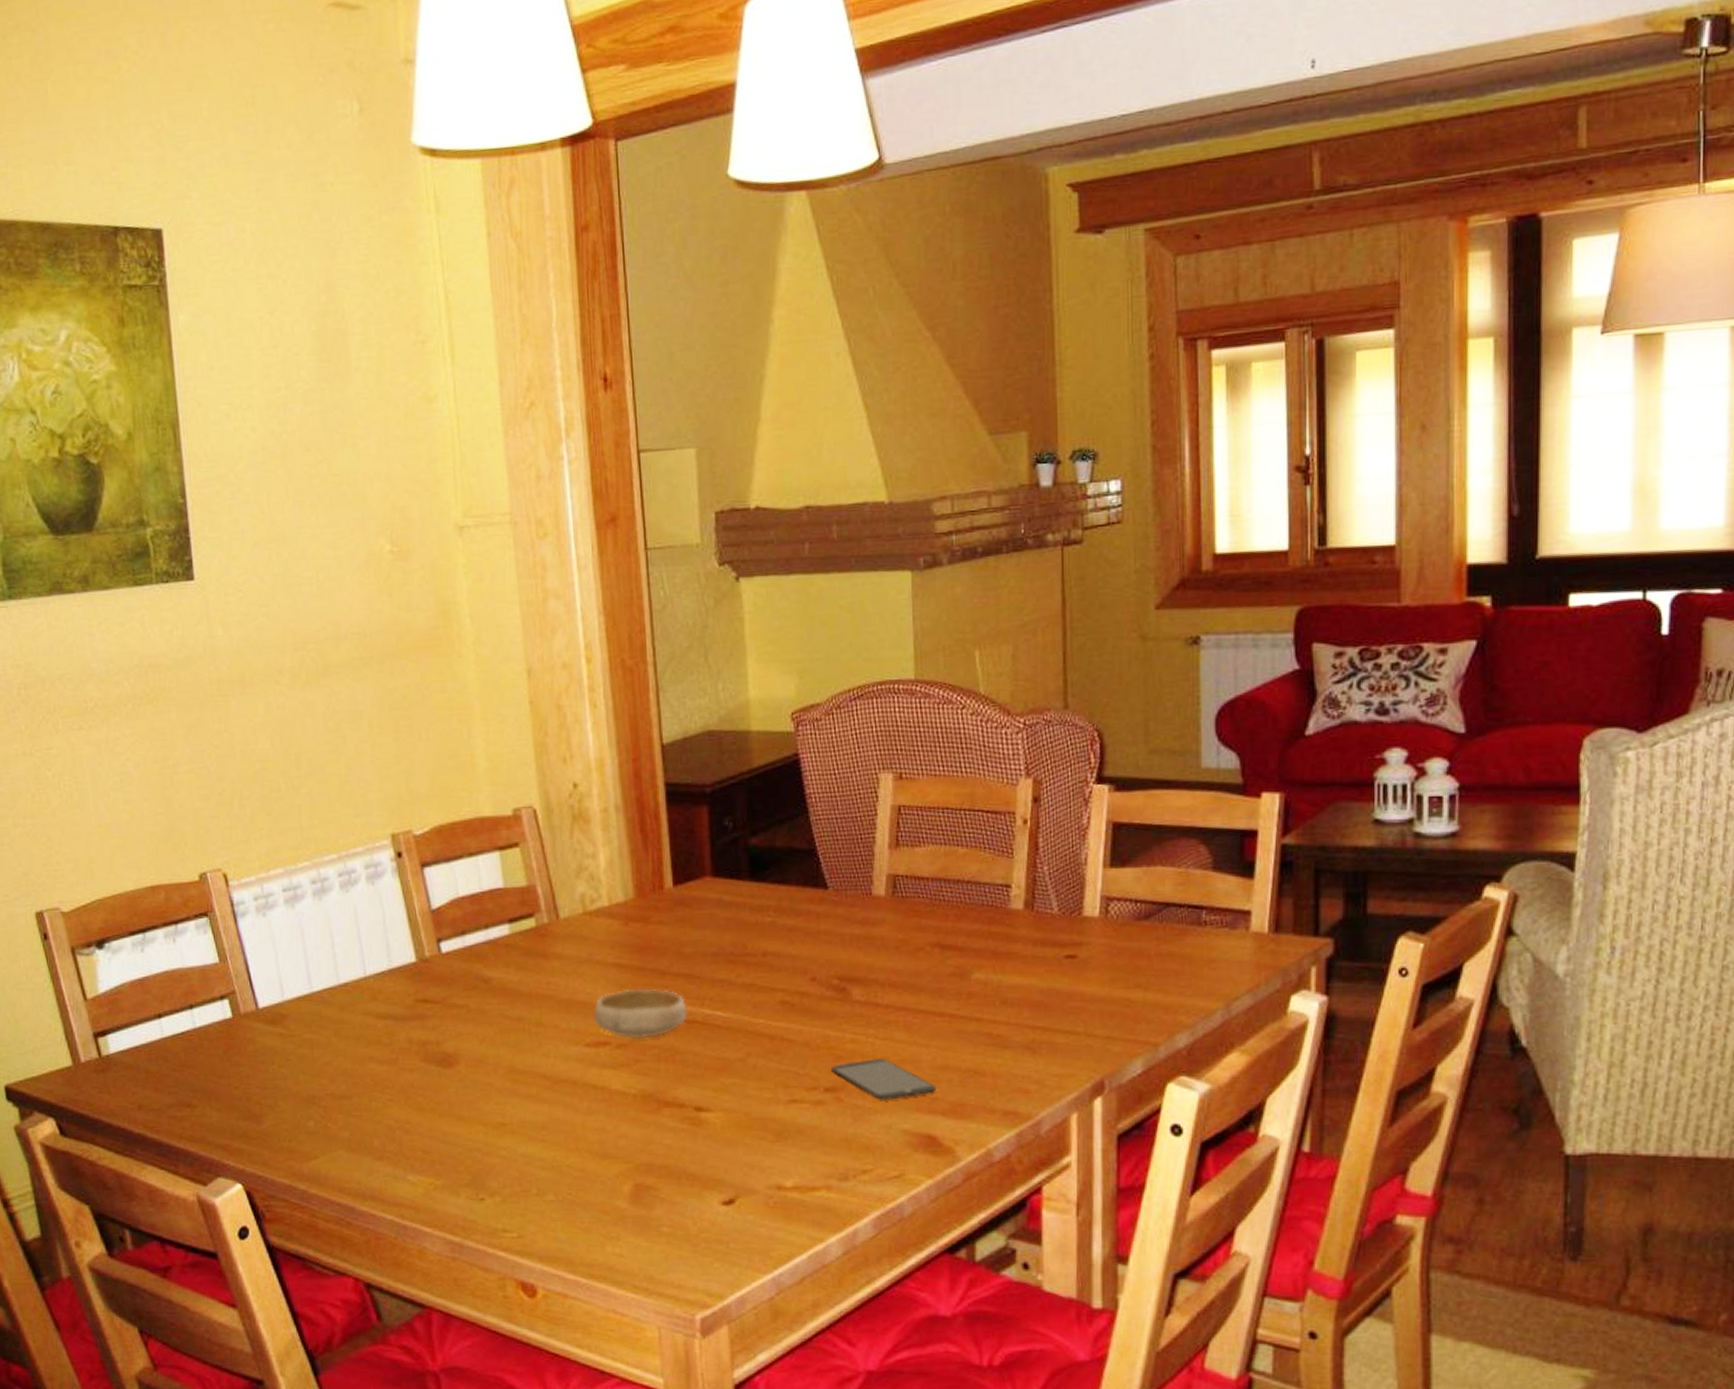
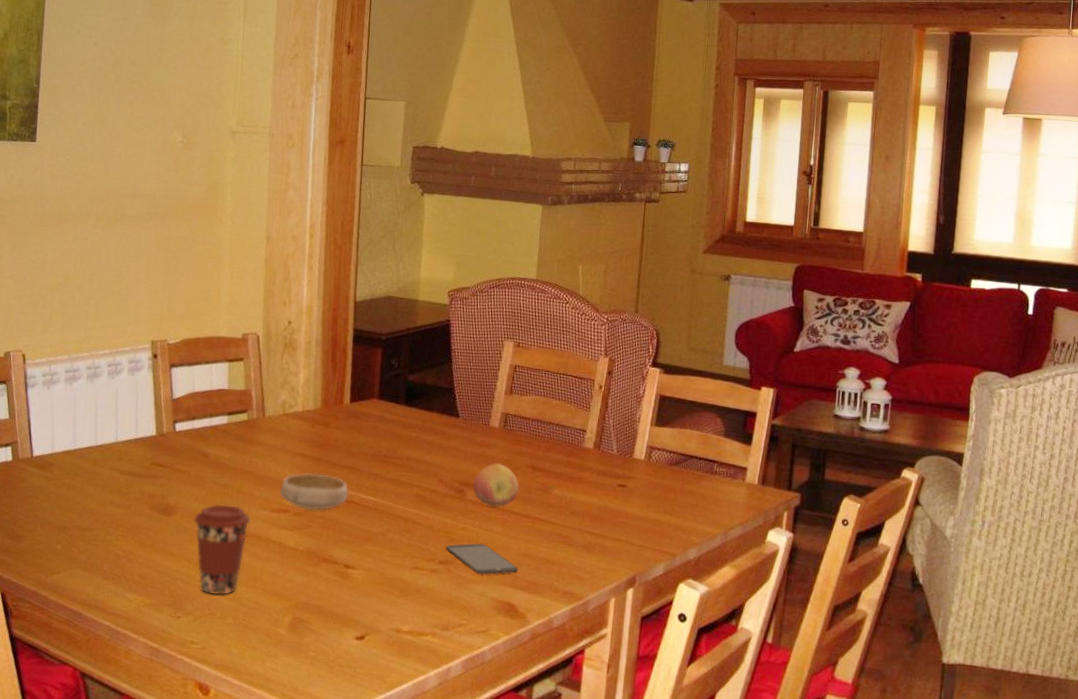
coffee cup: none [483,1044,561,1165] -> present [194,504,252,595]
fruit: none [859,946,925,1006] -> present [473,463,519,507]

